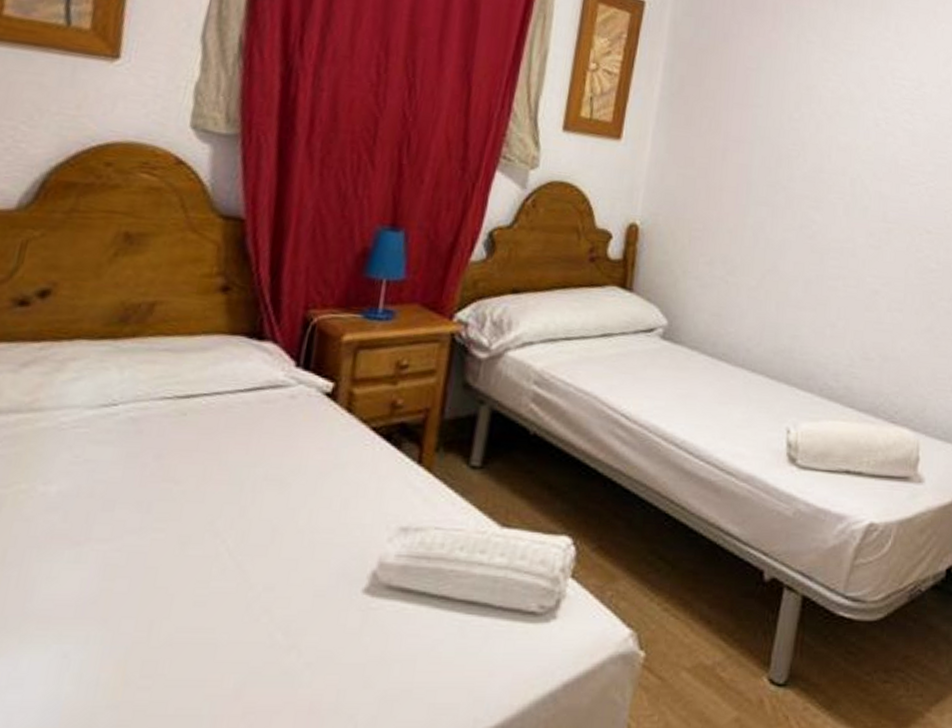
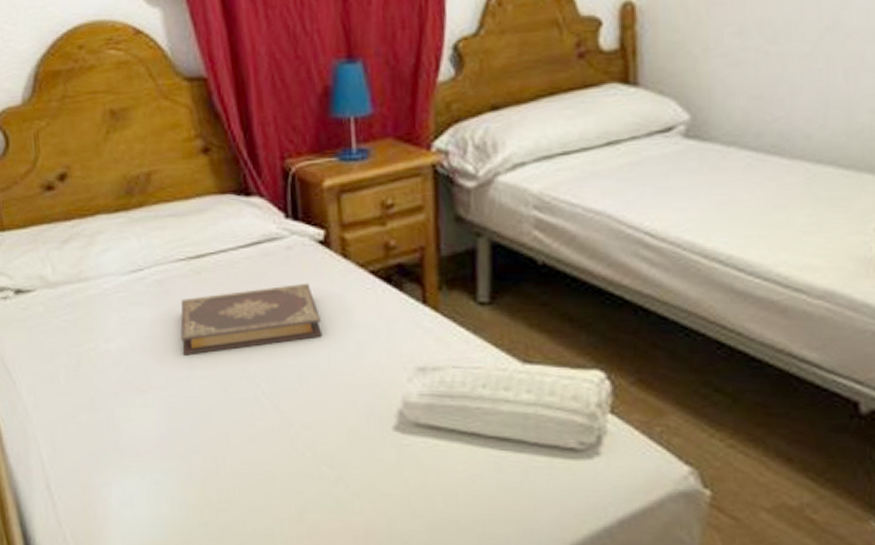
book: none [140,434,311,504] -> present [180,283,323,356]

